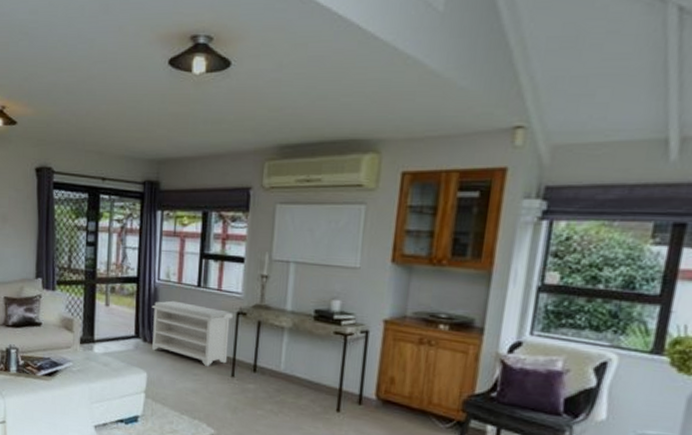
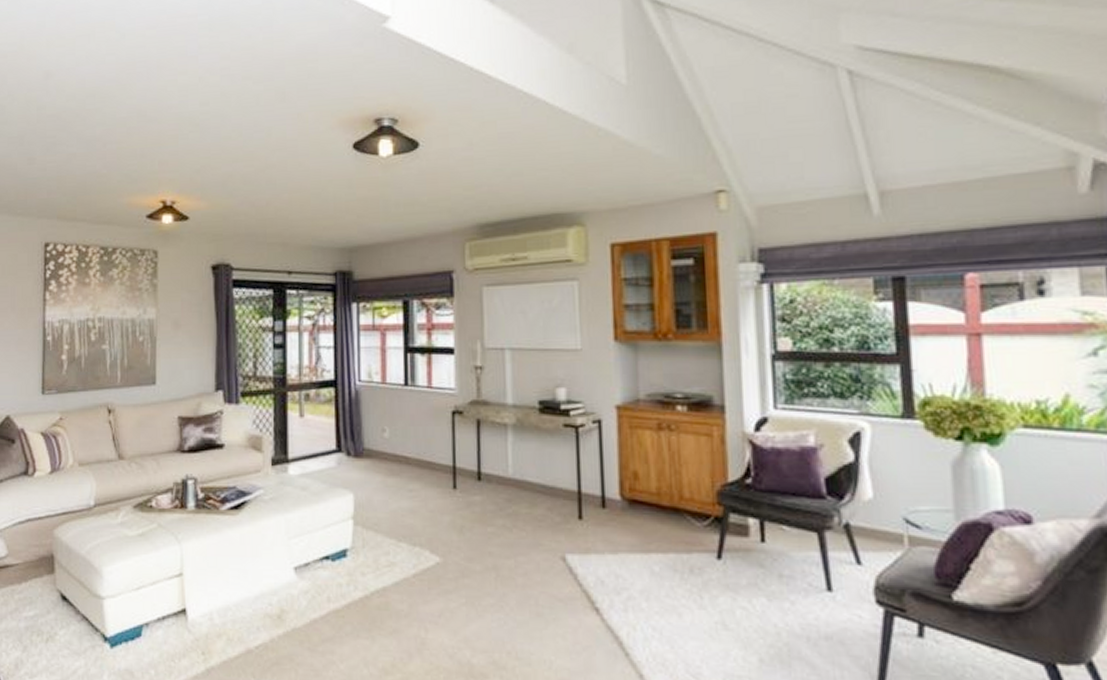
bench: present [152,300,233,366] -> none [354,404,448,479]

